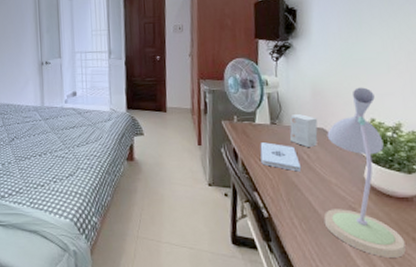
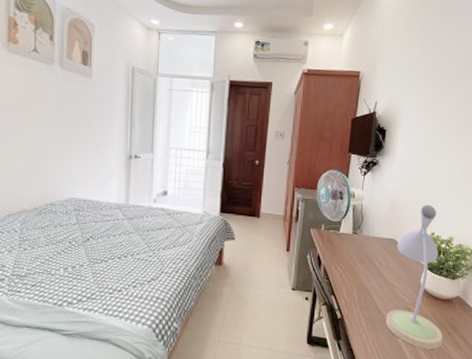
notepad: present [260,142,301,172] -> none [340,250,373,277]
small box: present [289,114,318,147] -> none [366,226,391,255]

